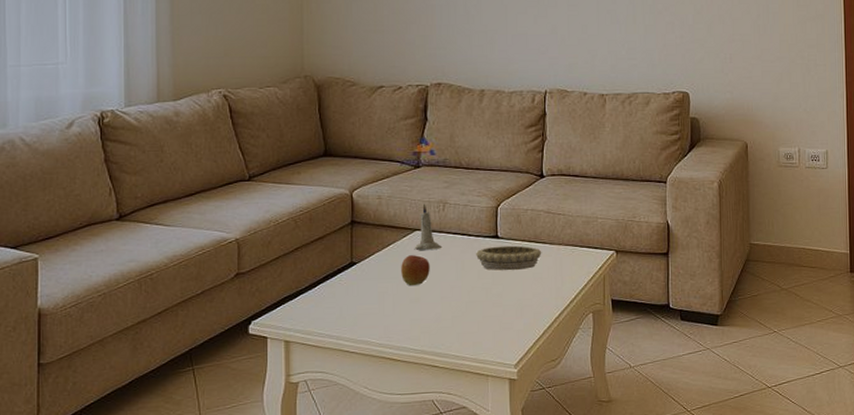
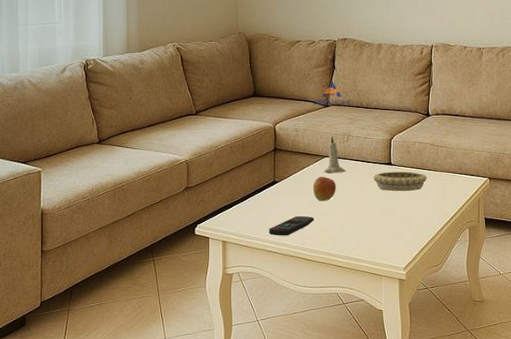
remote control: none [345,305,403,332] -> present [269,216,314,236]

